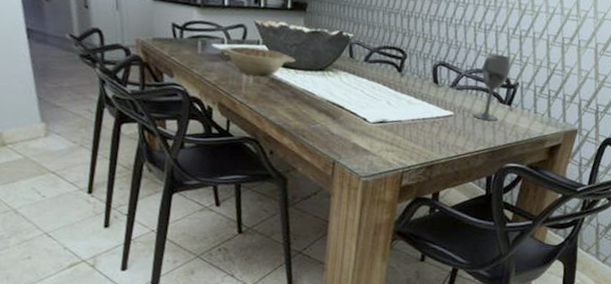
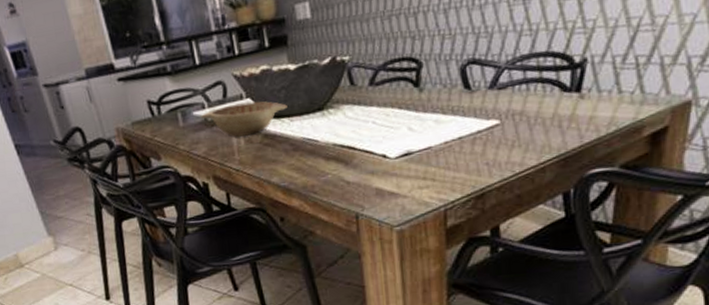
wine glass: present [474,53,511,122] -> none [528,26,571,121]

